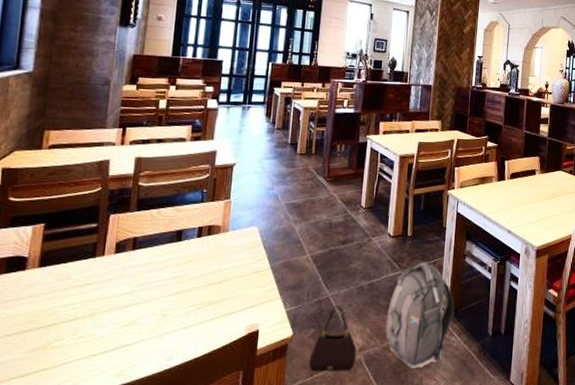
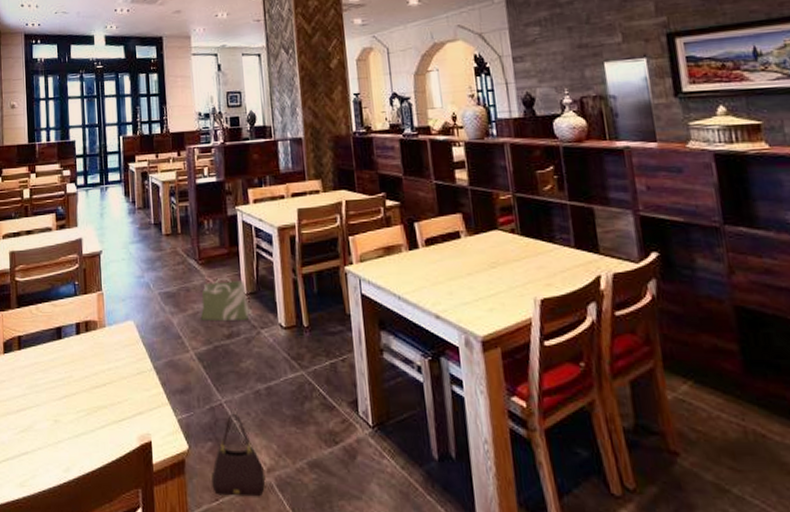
grocery bag: none [320,193,365,230] -> present [200,277,249,322]
backpack: present [384,262,455,369] -> none [293,359,382,500]

